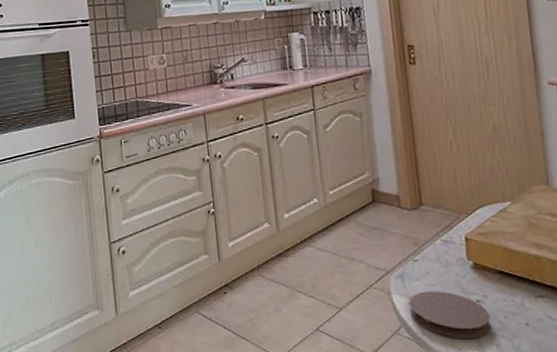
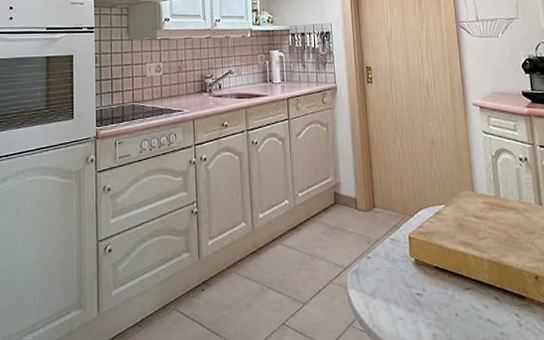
coaster: present [408,291,492,339] -> none [362,285,429,330]

